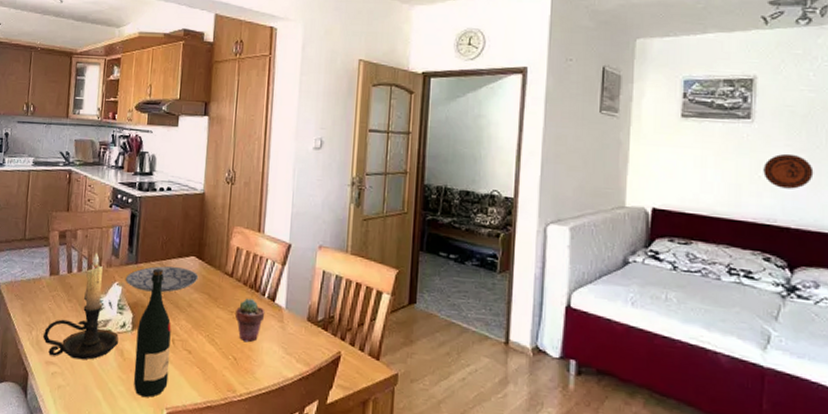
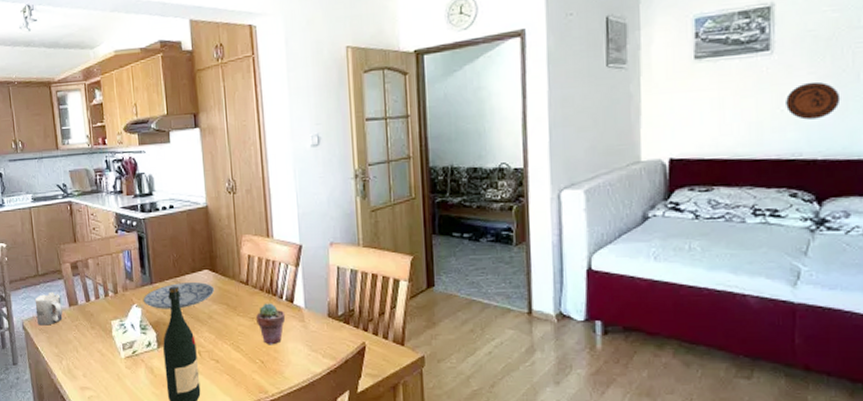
mug: none [15,257,43,292] -> present [34,291,63,326]
candle holder: present [42,252,119,360] -> none [73,278,146,382]

